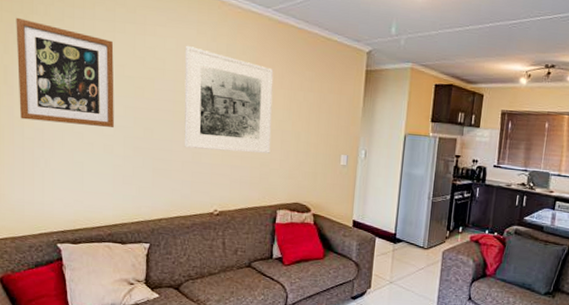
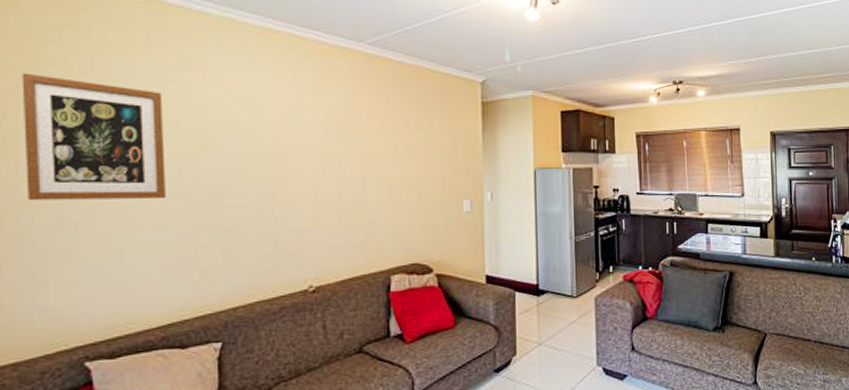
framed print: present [184,45,274,154] -> none [258,90,376,214]

